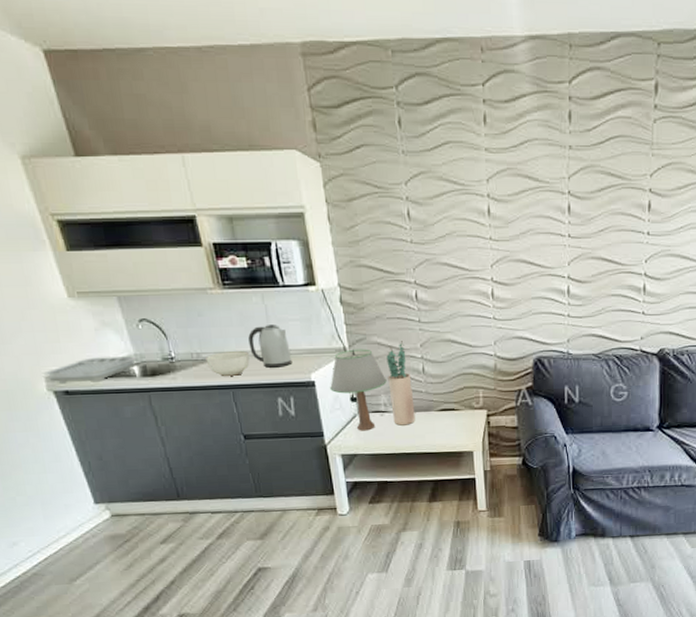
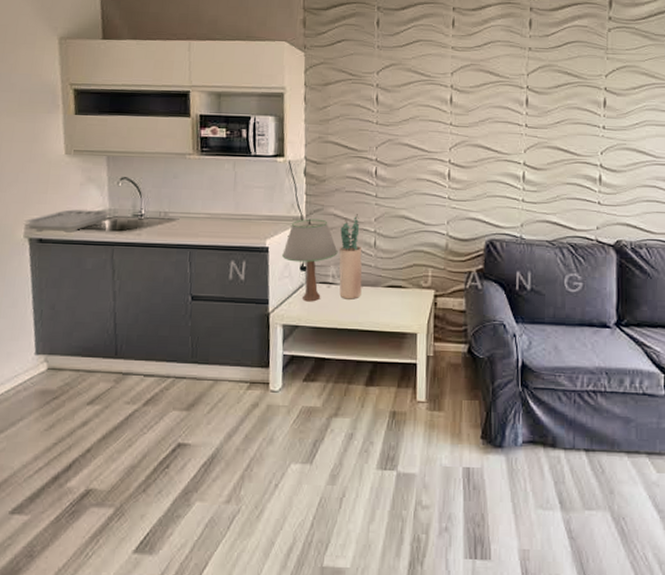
bowl: present [206,351,250,377] -> none [171,212,212,237]
kettle: present [248,325,293,368] -> none [213,190,251,231]

